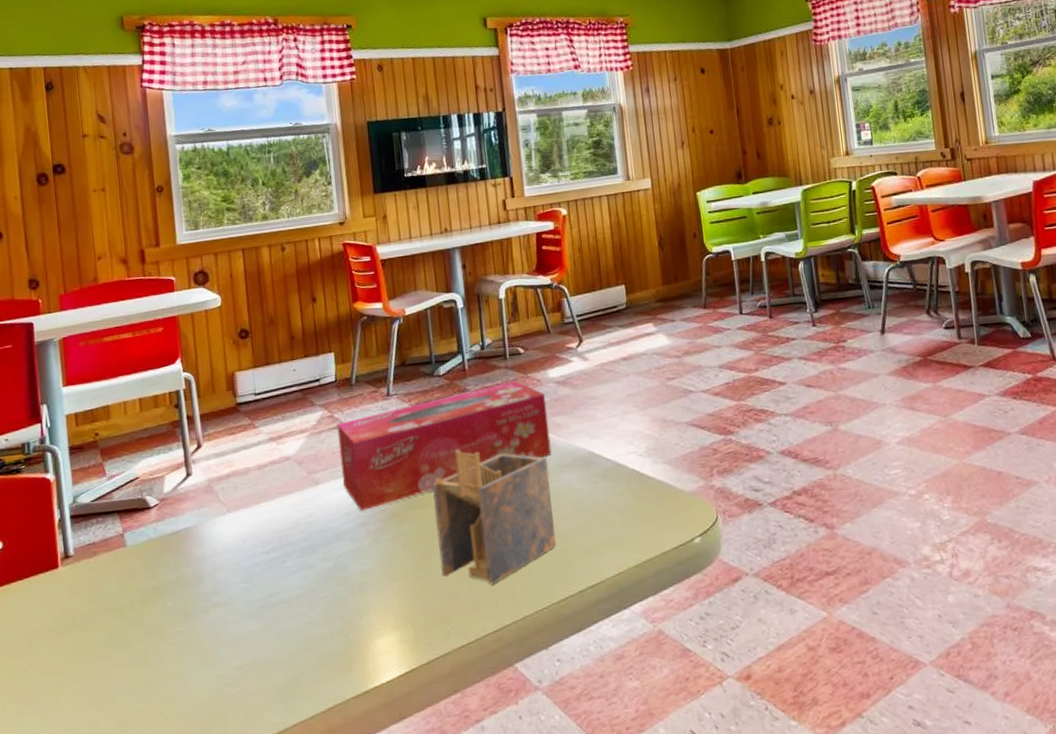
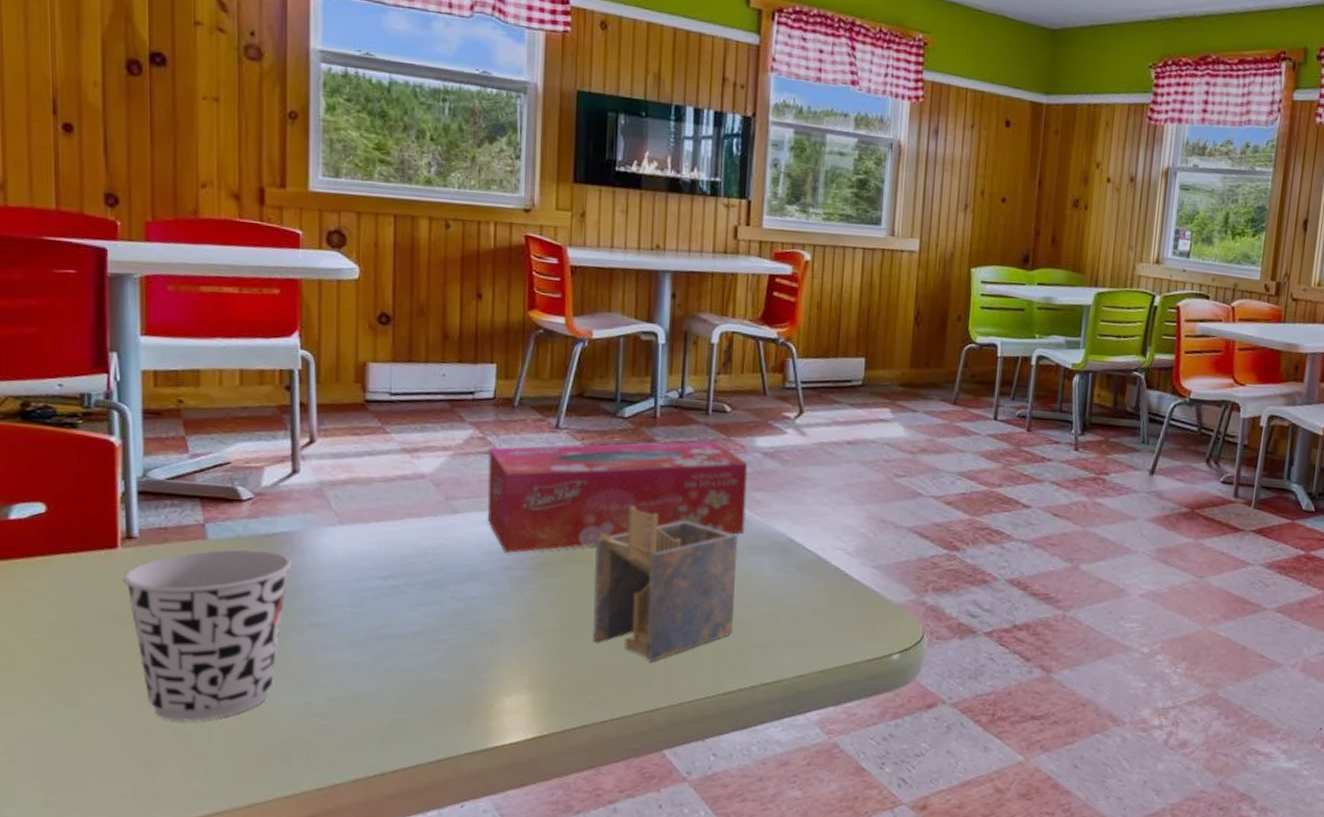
cup: none [64,547,193,712] -> present [122,549,291,722]

